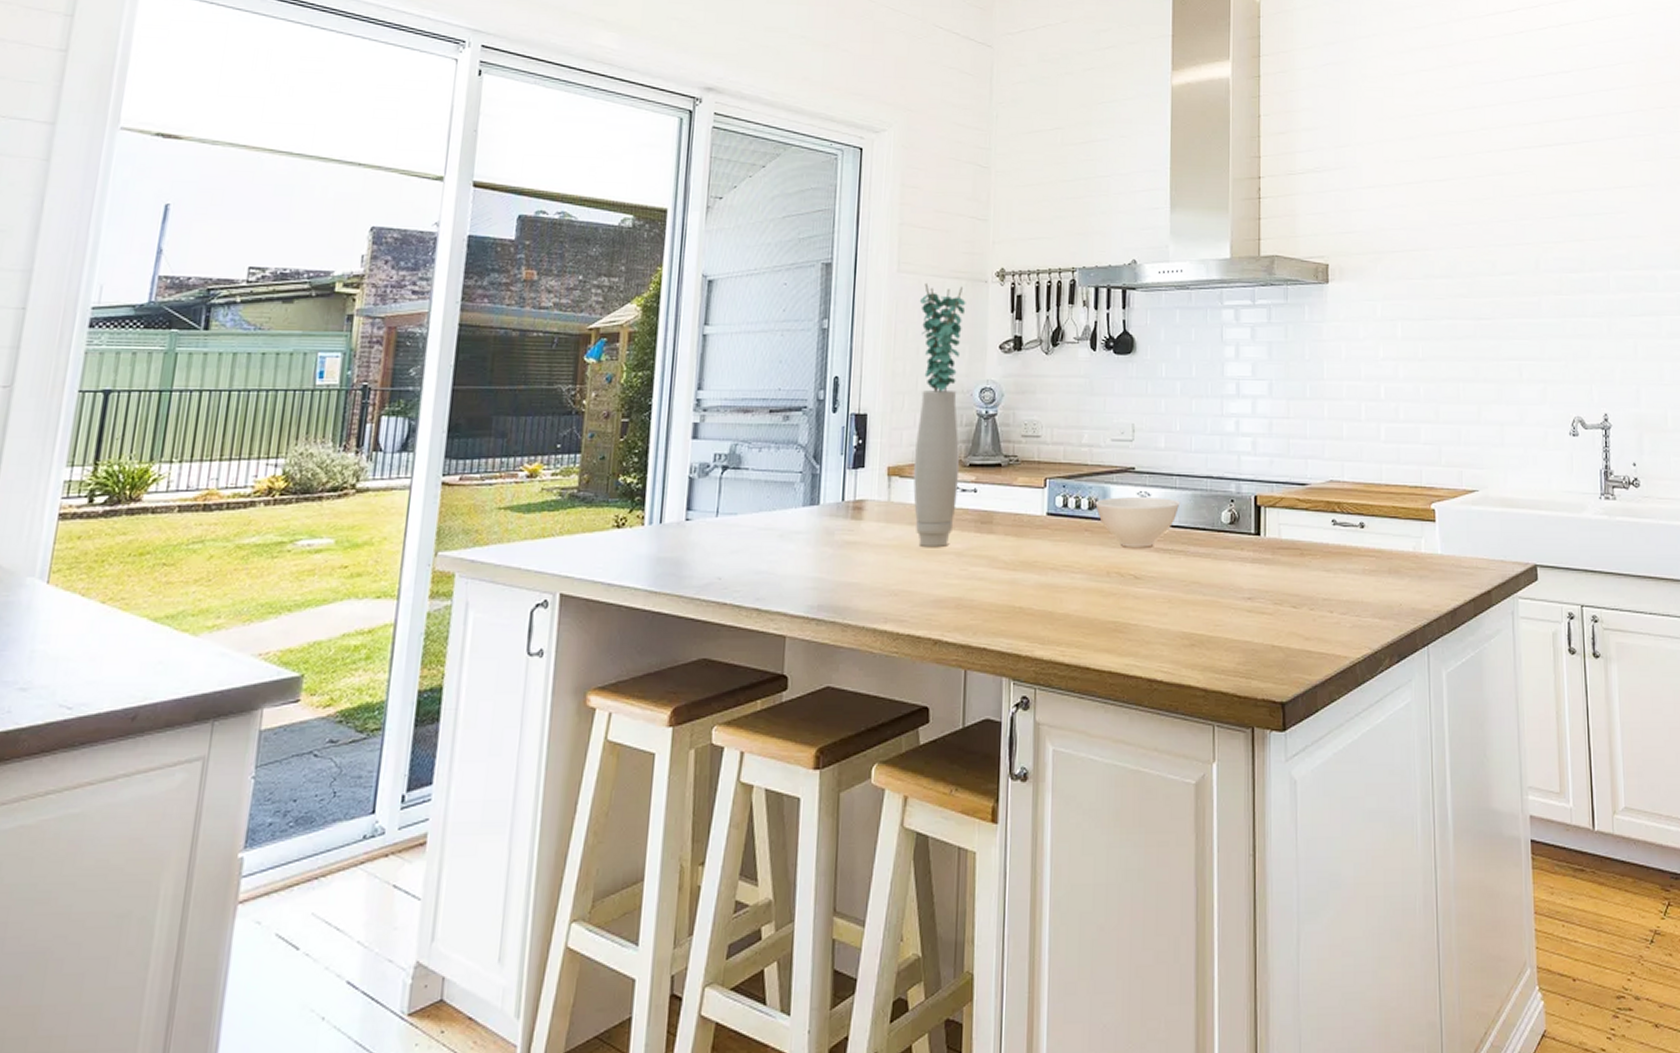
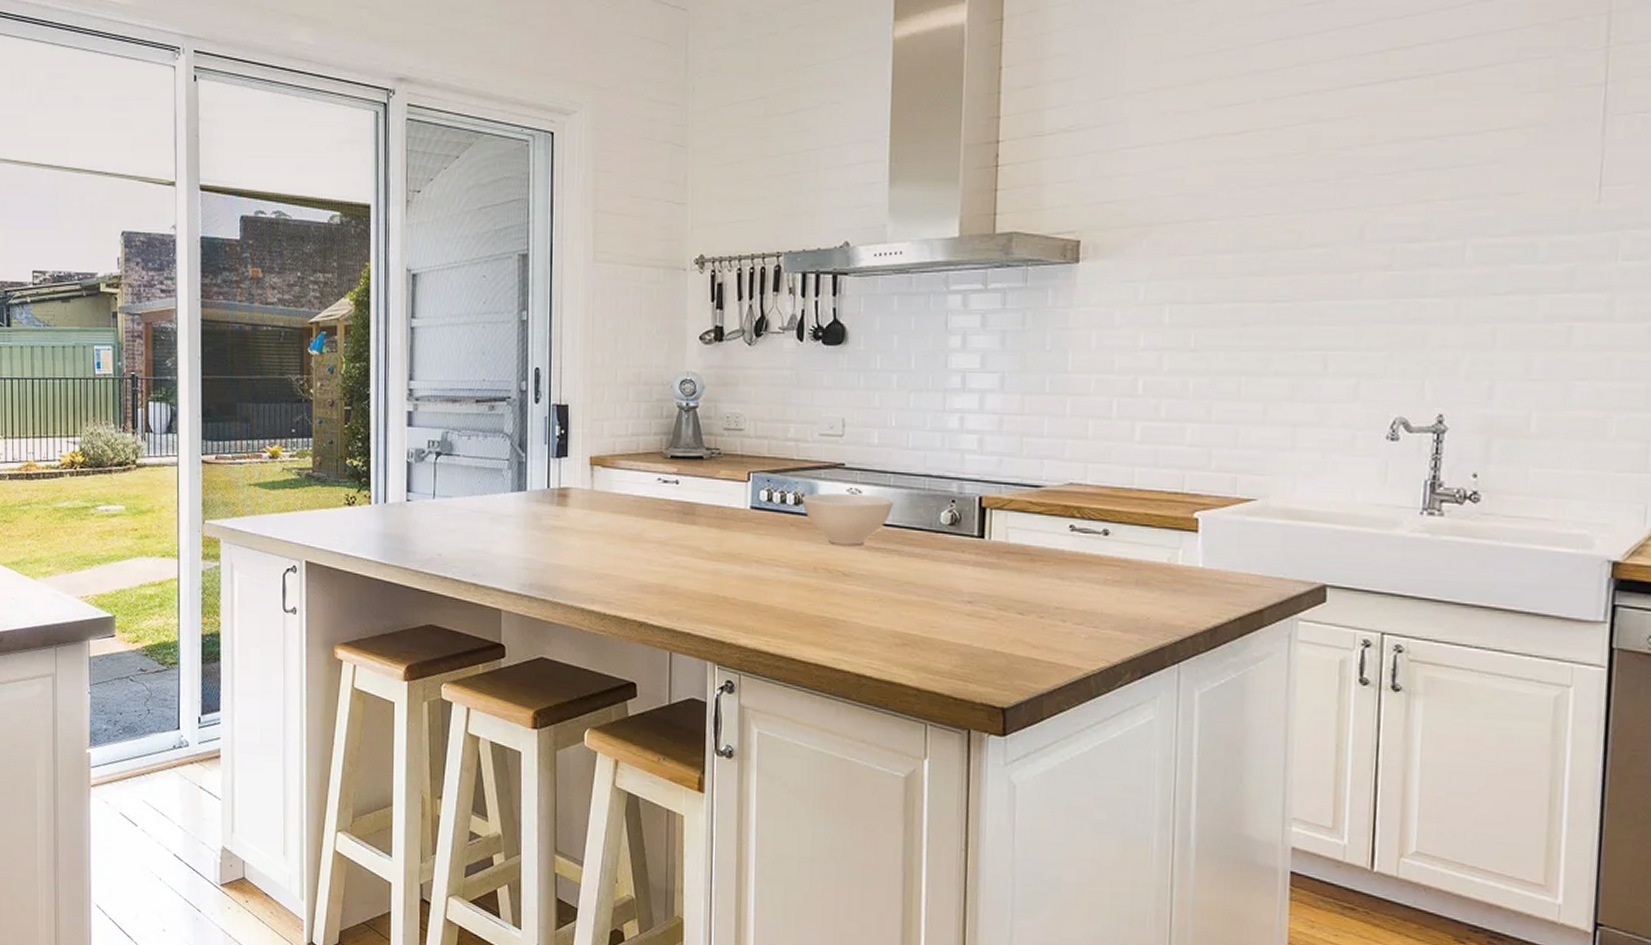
vase: present [913,282,966,548] -> none [615,272,664,536]

